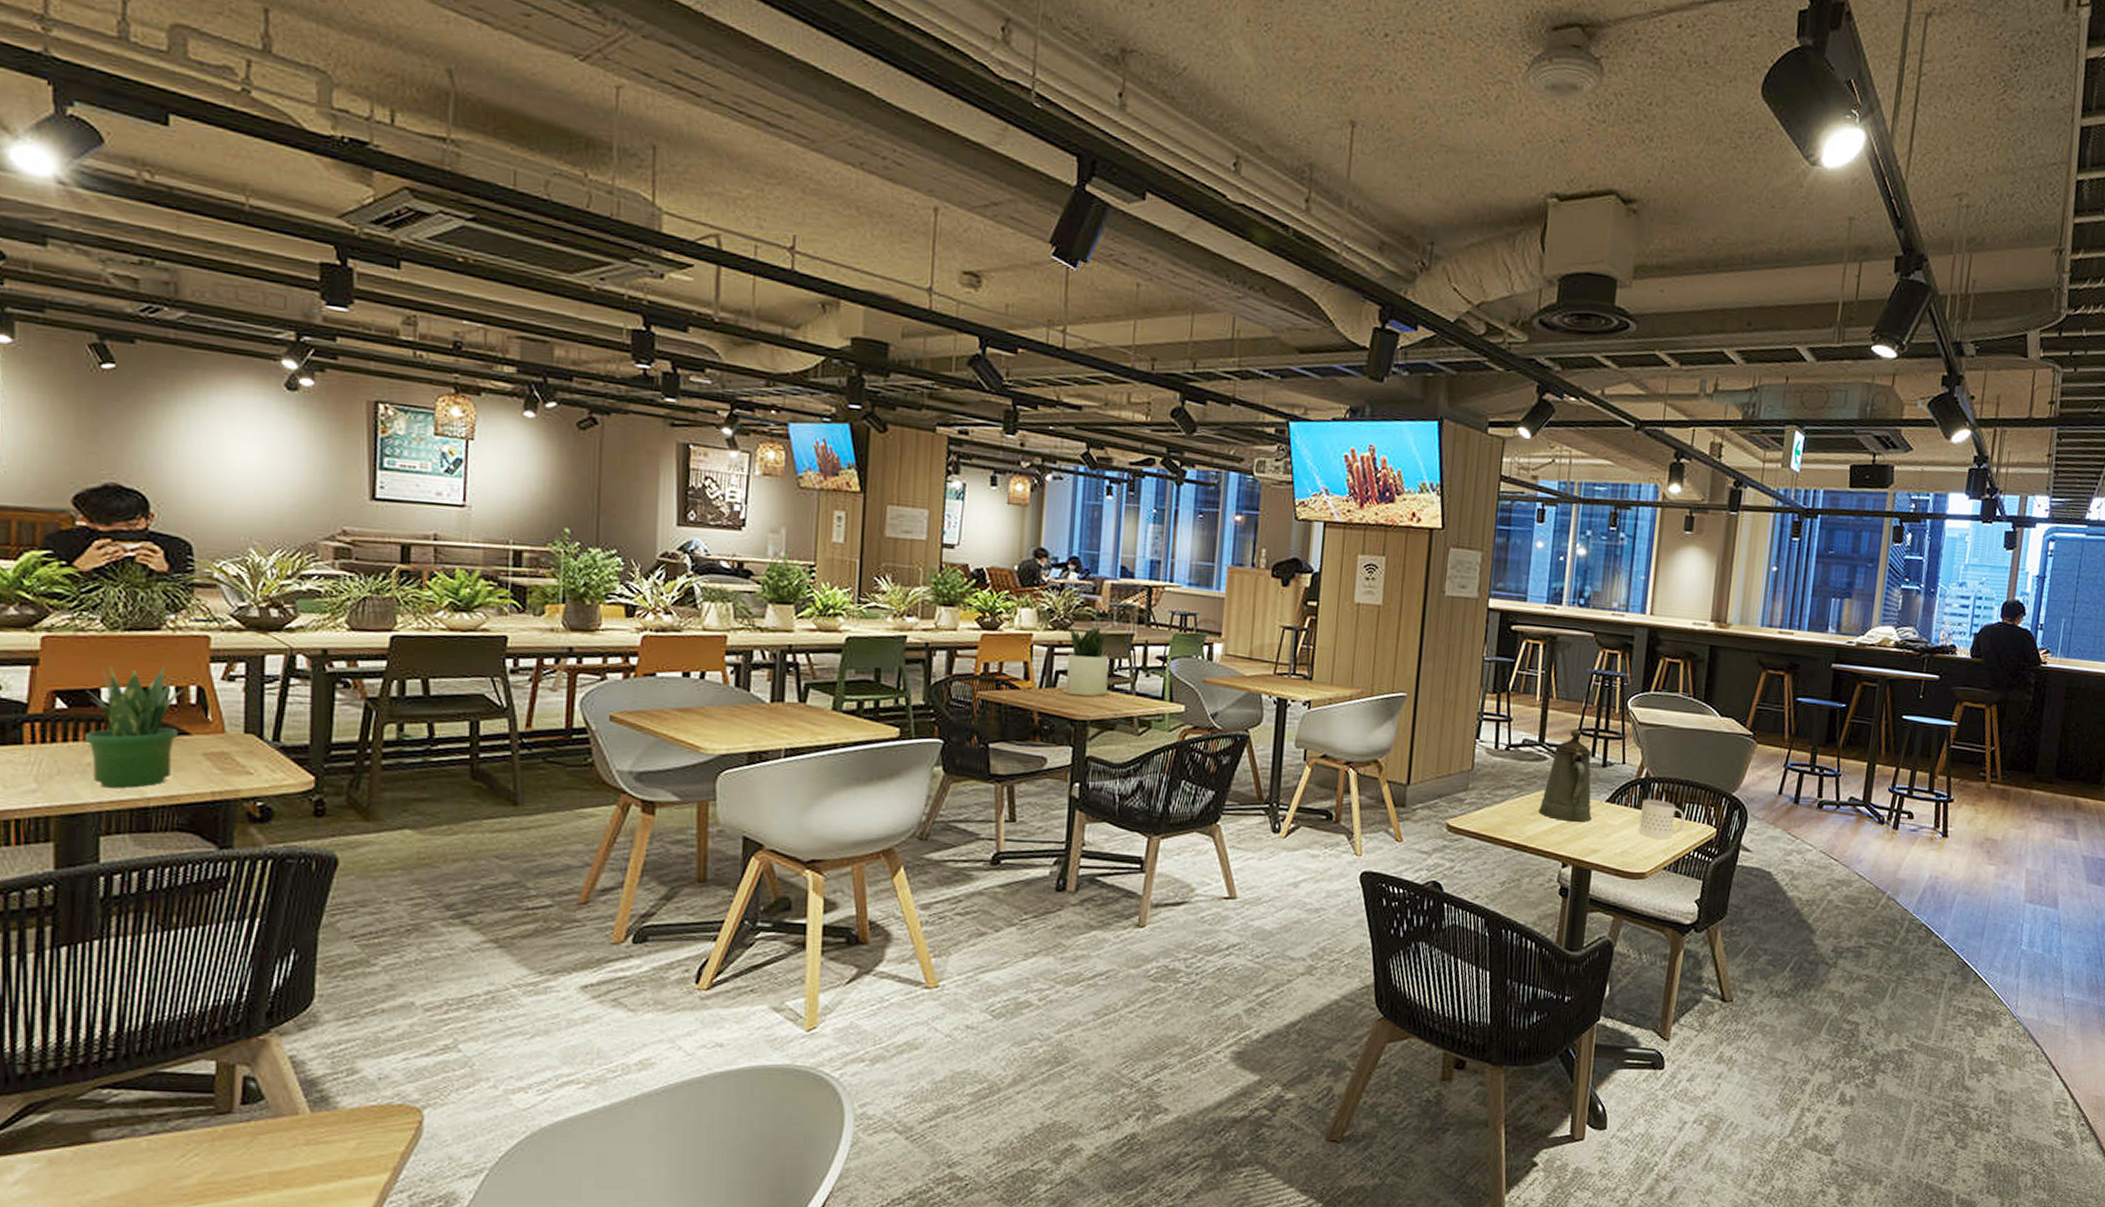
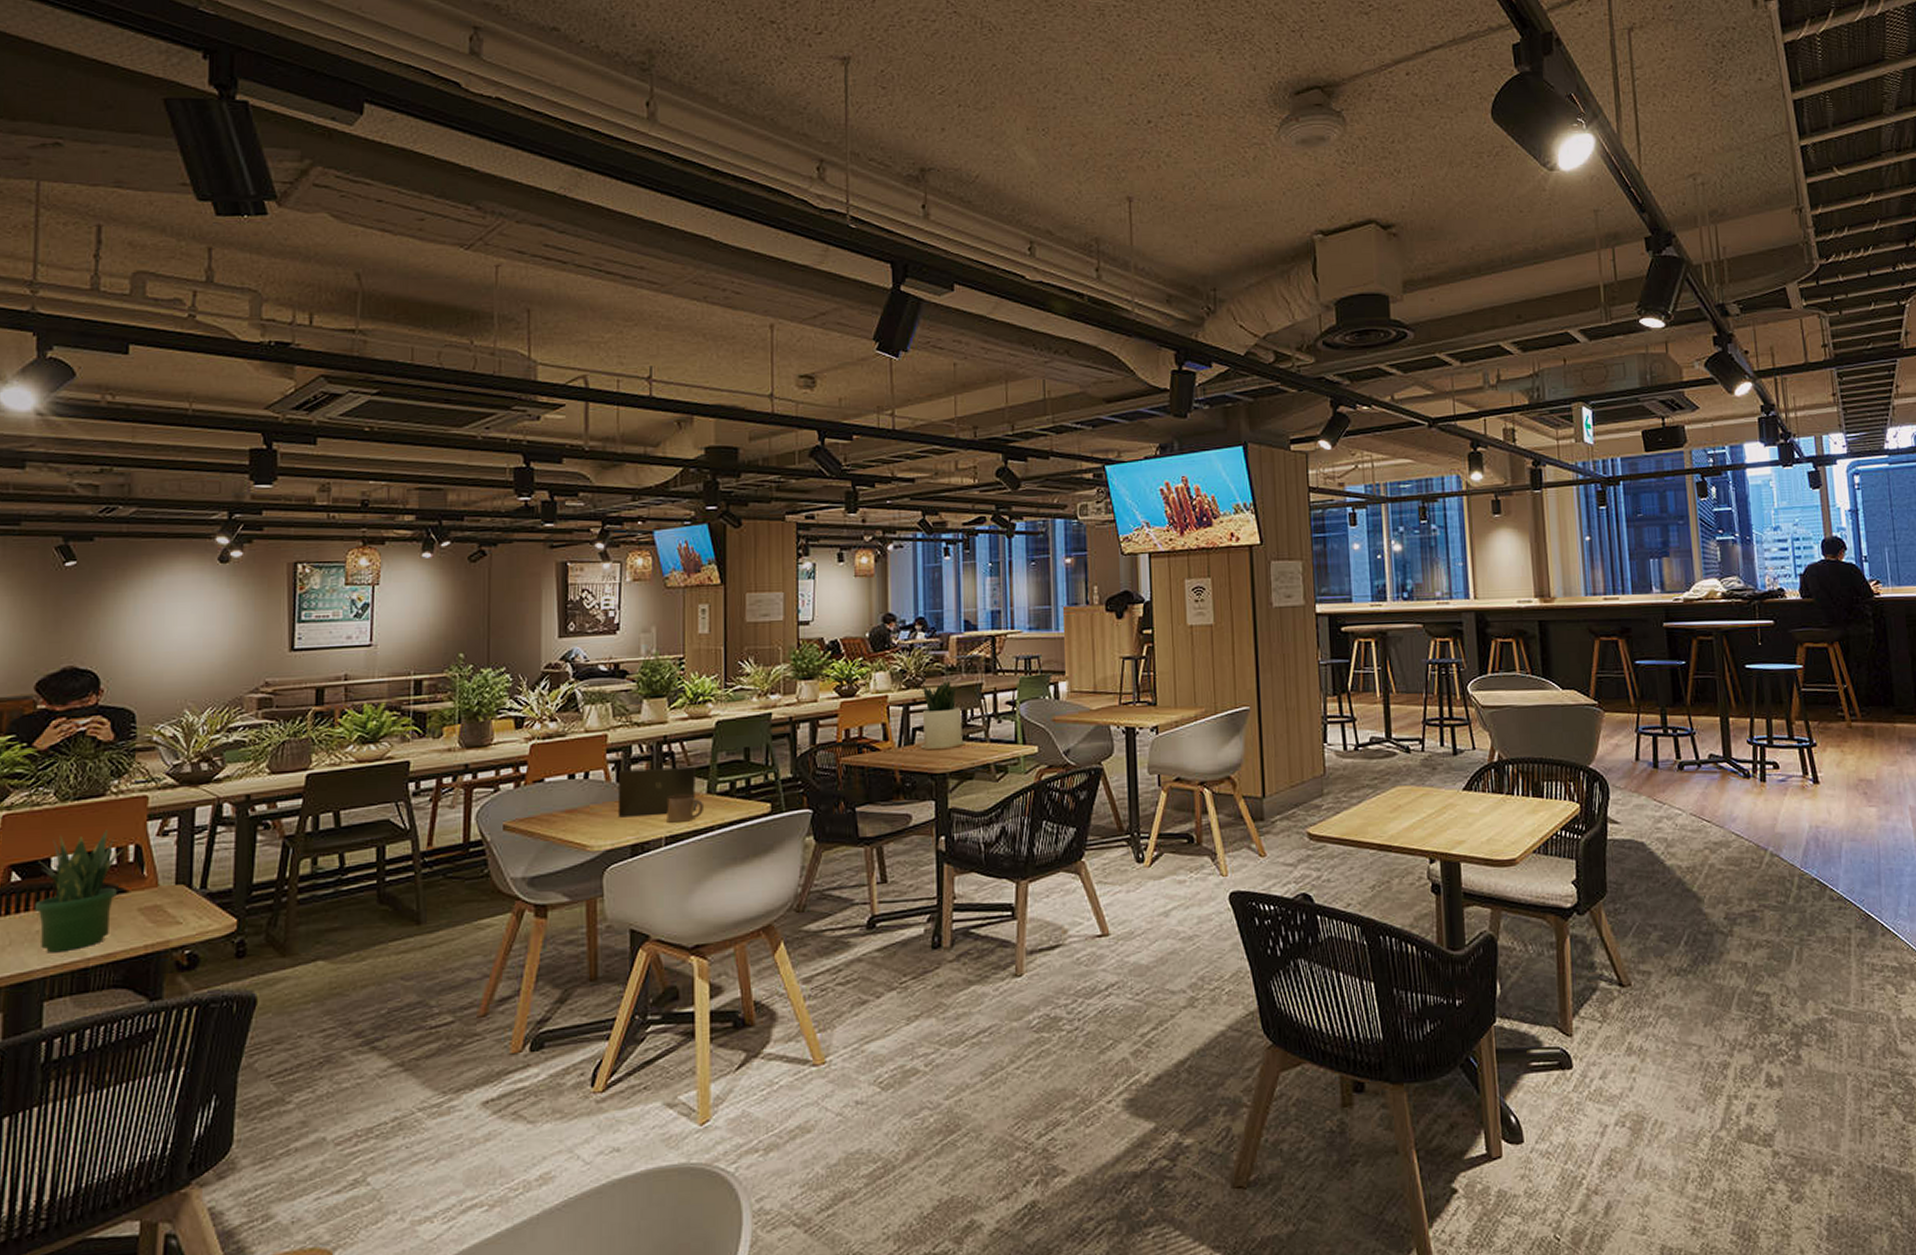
laptop: none [735,675,821,728] -> present [617,766,697,818]
mug: none [787,707,828,737] -> present [667,794,703,824]
coffee pot: present [1538,729,1592,822] -> none [1397,720,1451,815]
mug: present [1638,799,1685,840] -> none [1499,781,1545,823]

